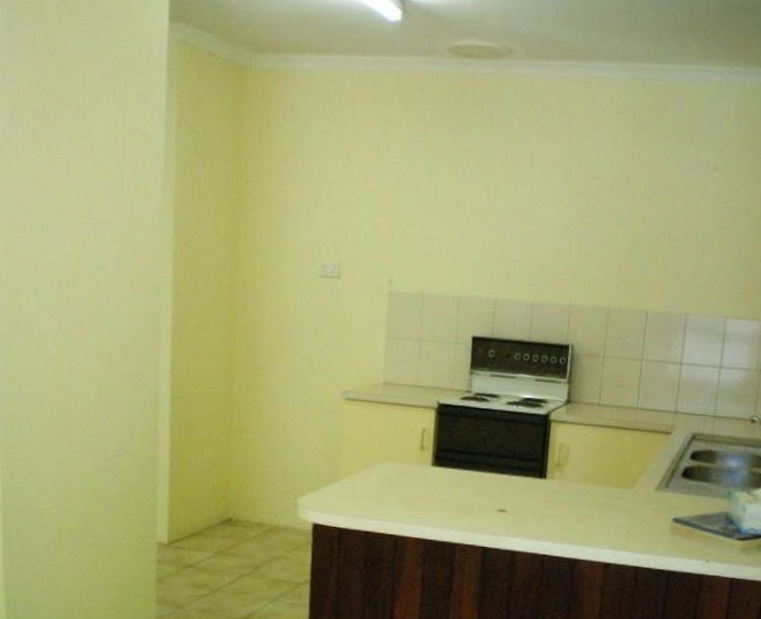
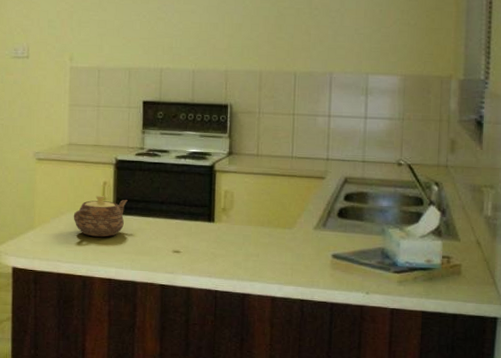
teapot: none [385,444,449,492] -> present [73,196,128,237]

